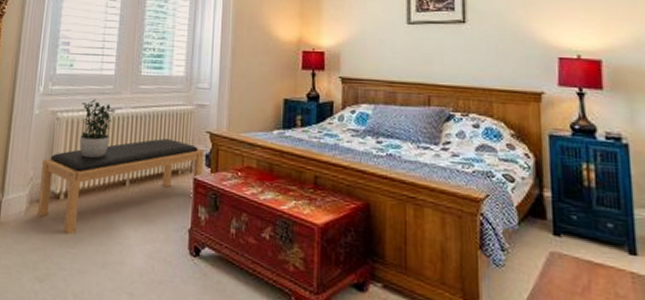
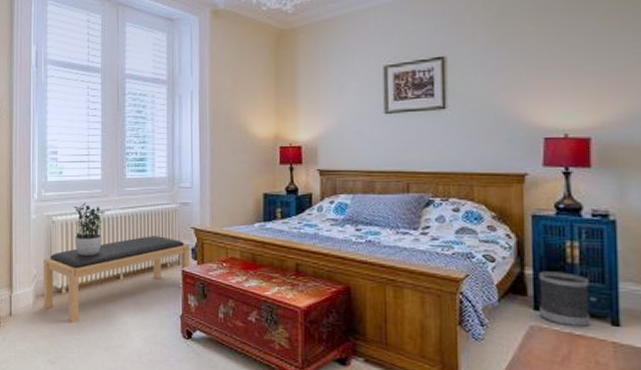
wastebasket: none [557,193,609,256] -> present [539,271,591,328]

